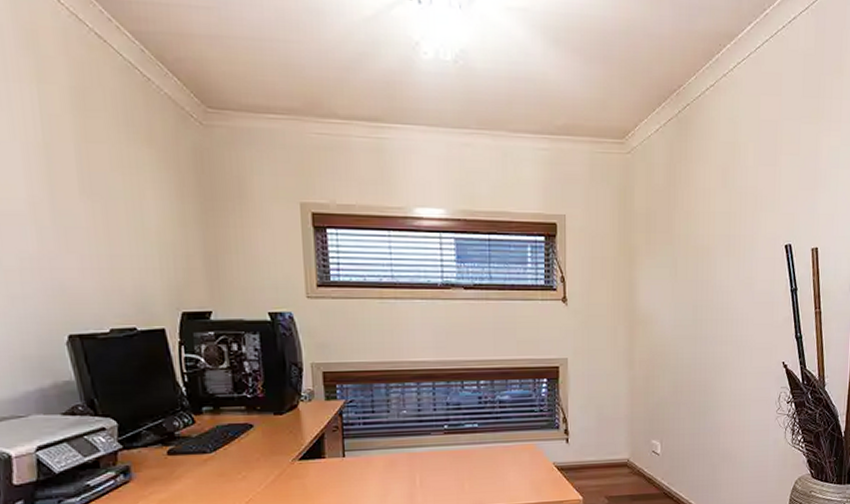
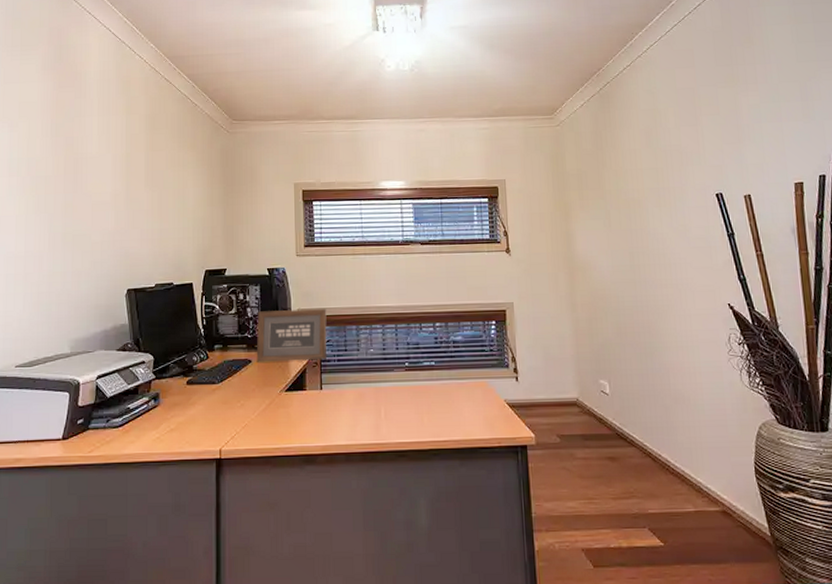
picture frame: none [258,363,350,427] -> present [256,309,327,362]

